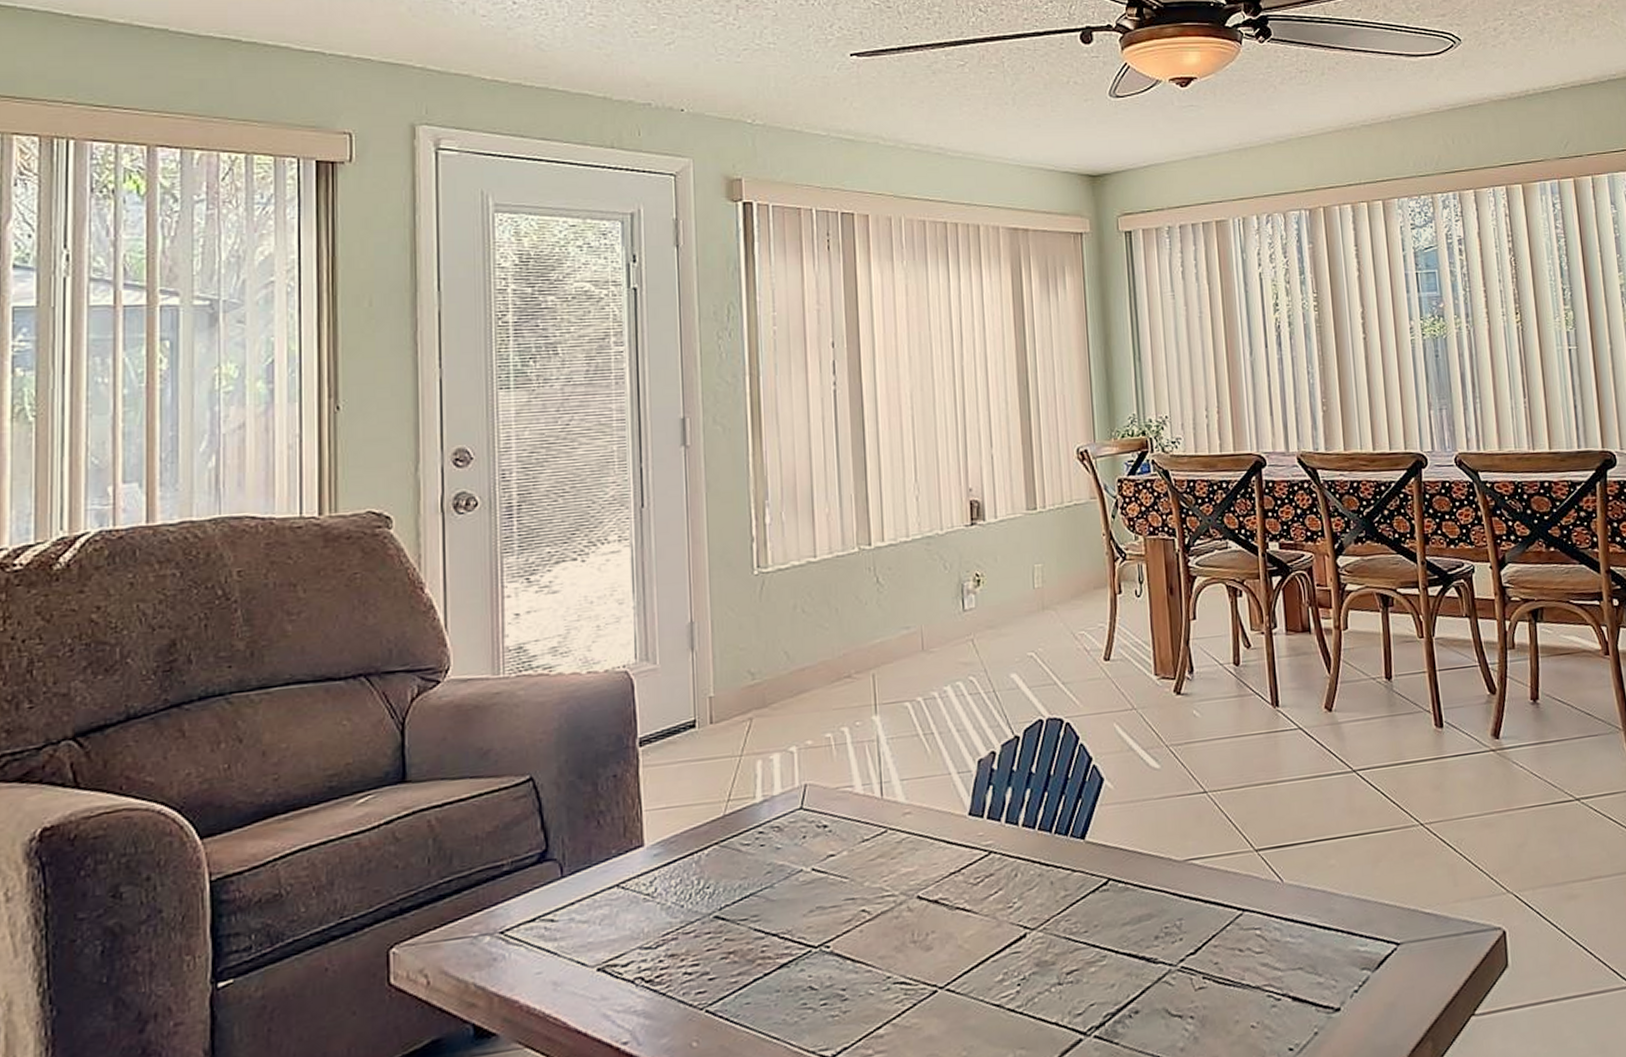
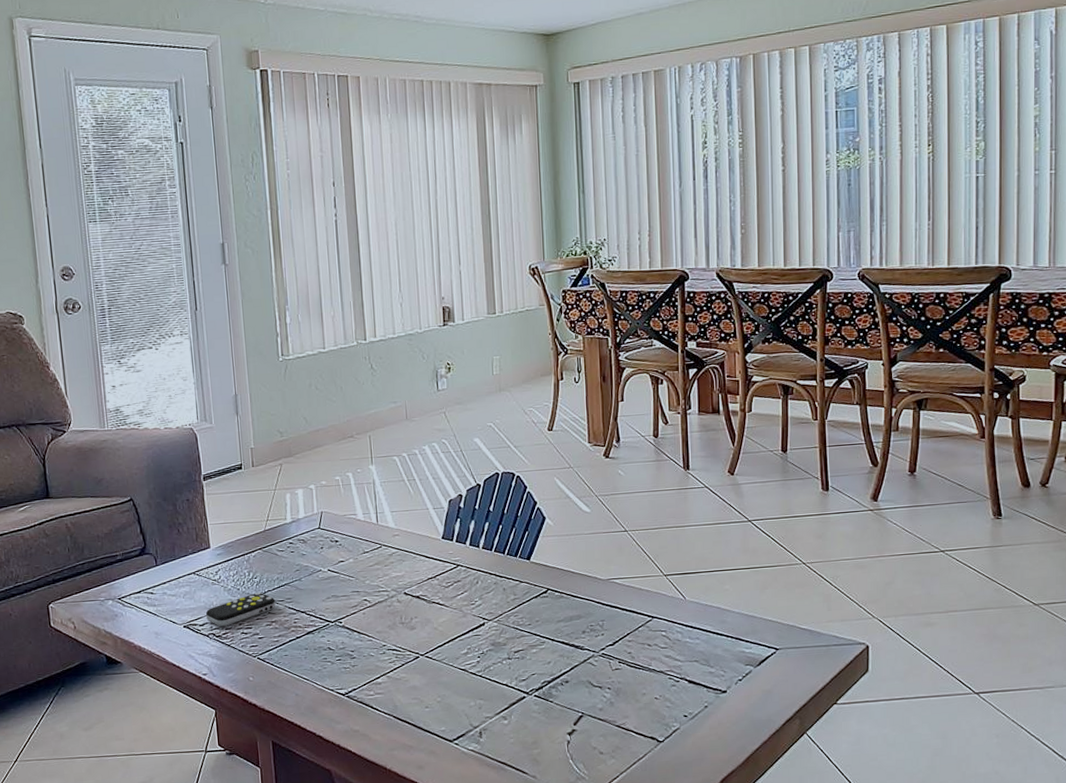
remote control: none [631,908,736,966] -> present [205,592,276,627]

